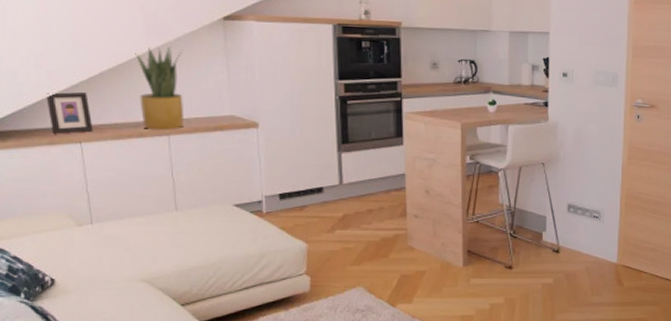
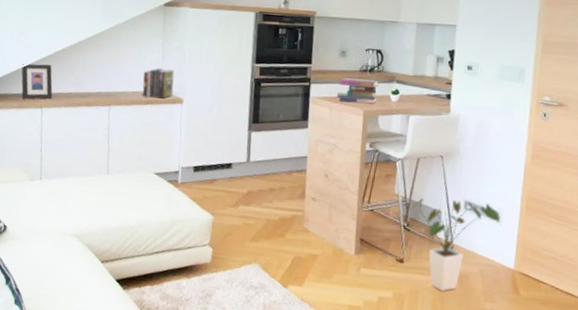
planter: present [135,45,185,131] -> none [90,27,129,102]
books: none [206,90,246,124] -> present [142,68,175,99]
books: none [431,91,474,116] -> present [336,78,379,104]
house plant: none [515,205,602,291] -> present [410,198,500,291]

